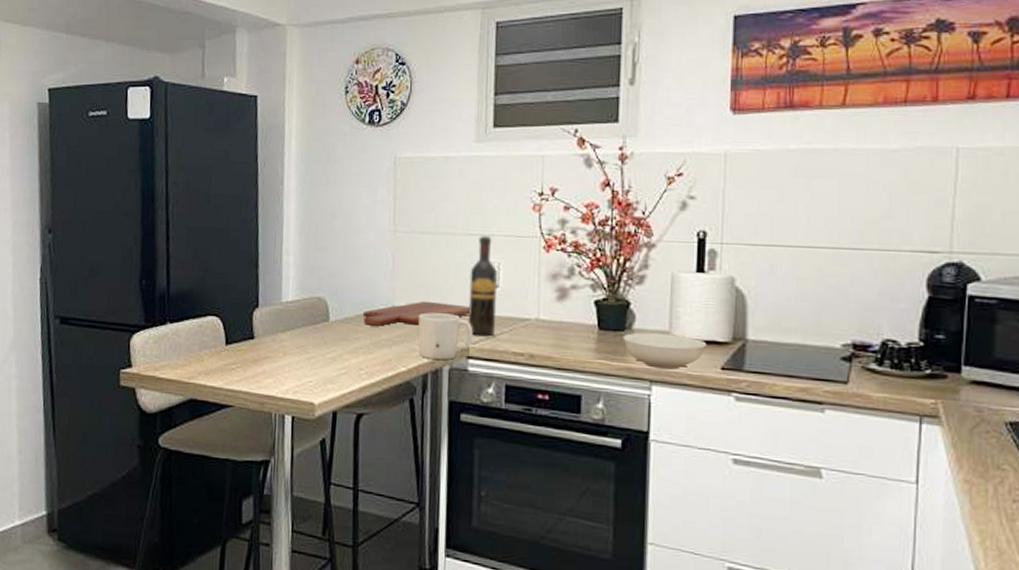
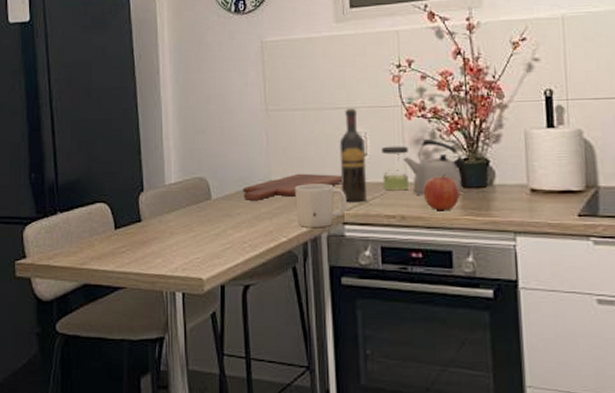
jar: none [513,279,544,328] -> present [381,146,410,191]
kettle: none [537,275,606,336] -> present [403,139,469,196]
fruit: none [555,312,595,352] -> present [423,173,459,210]
bowl: present [622,332,706,370] -> none [485,187,562,220]

